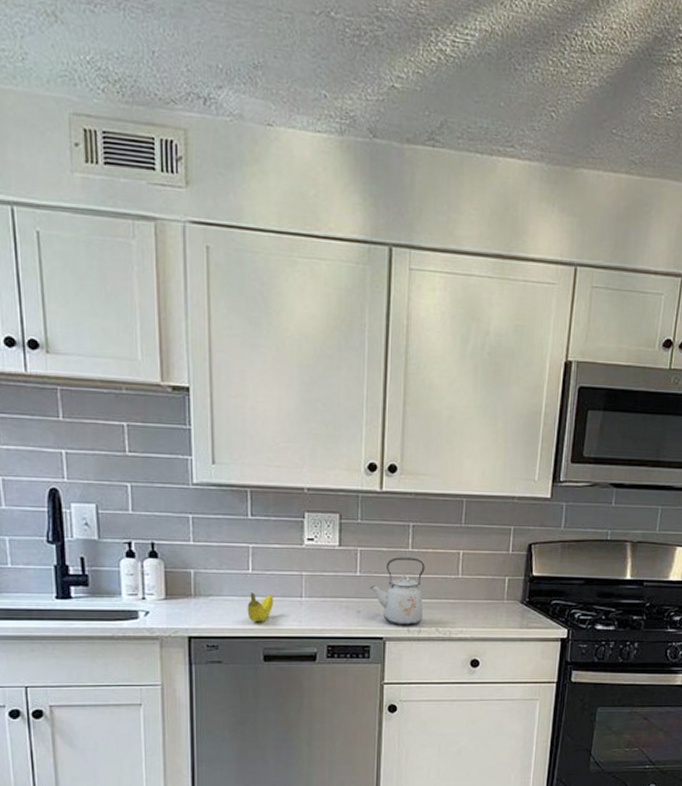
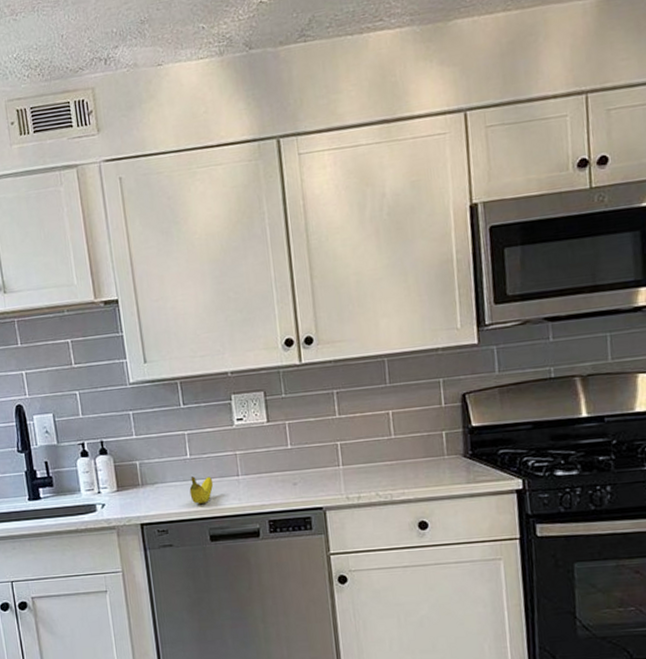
kettle: present [370,557,425,626] -> none [302,423,361,494]

